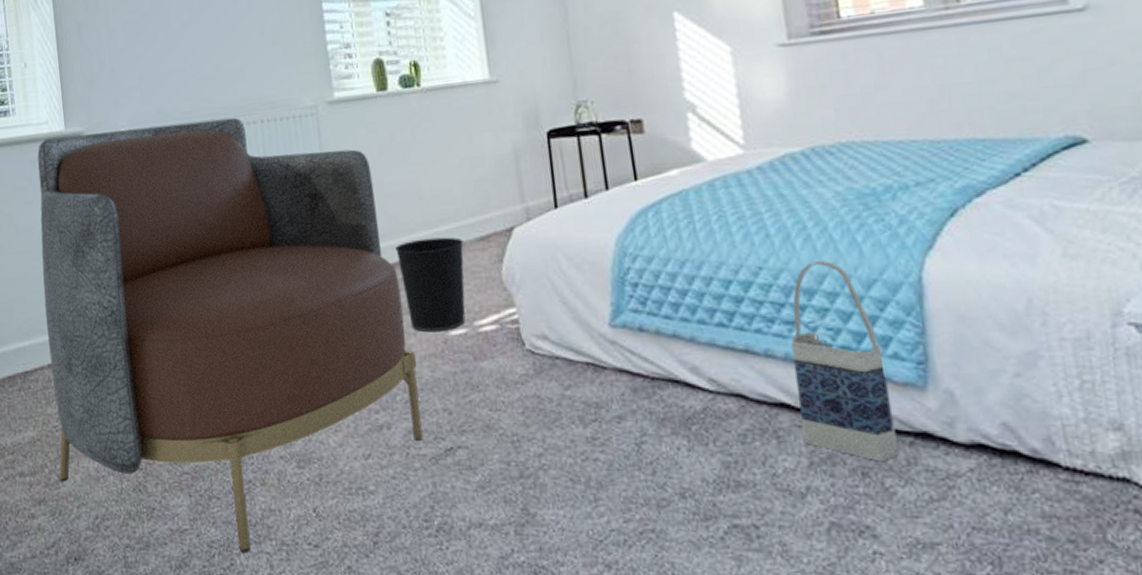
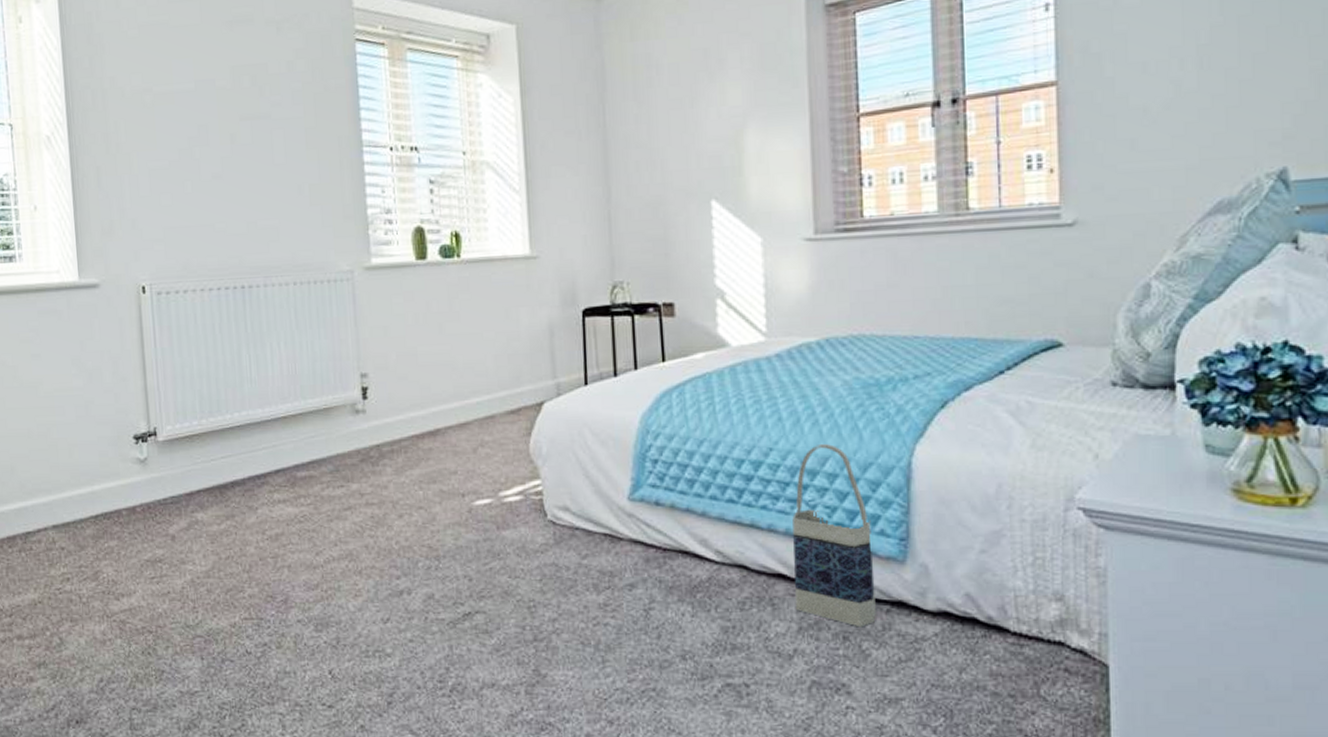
armchair: present [37,117,423,554] -> none [46,278,443,714]
wastebasket: present [395,237,466,333] -> none [426,409,494,502]

